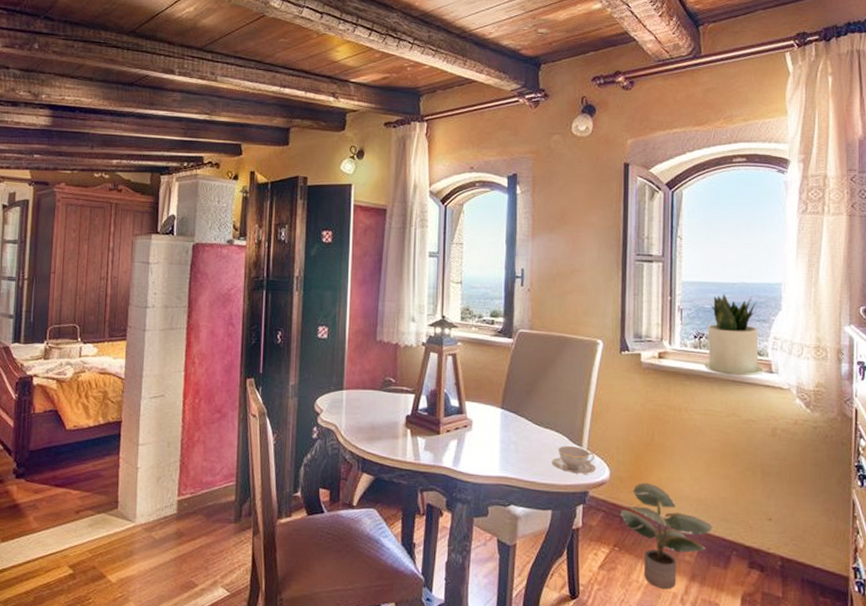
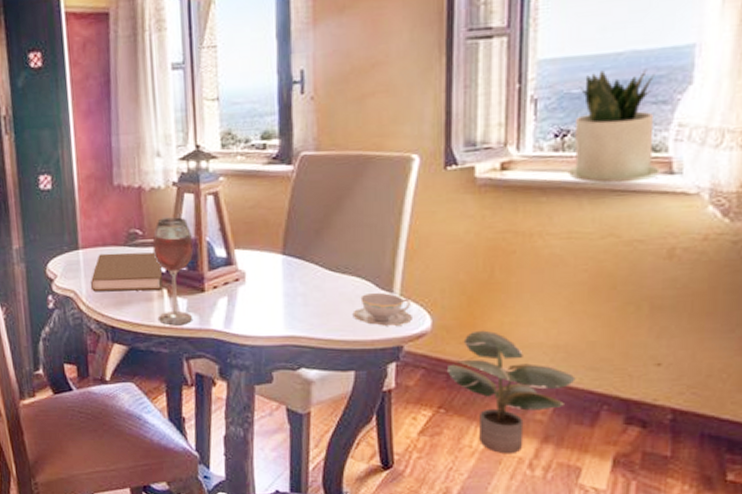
book: none [350,395,408,429] -> present [91,252,163,292]
wineglass: none [402,370,434,460] -> present [152,217,194,325]

